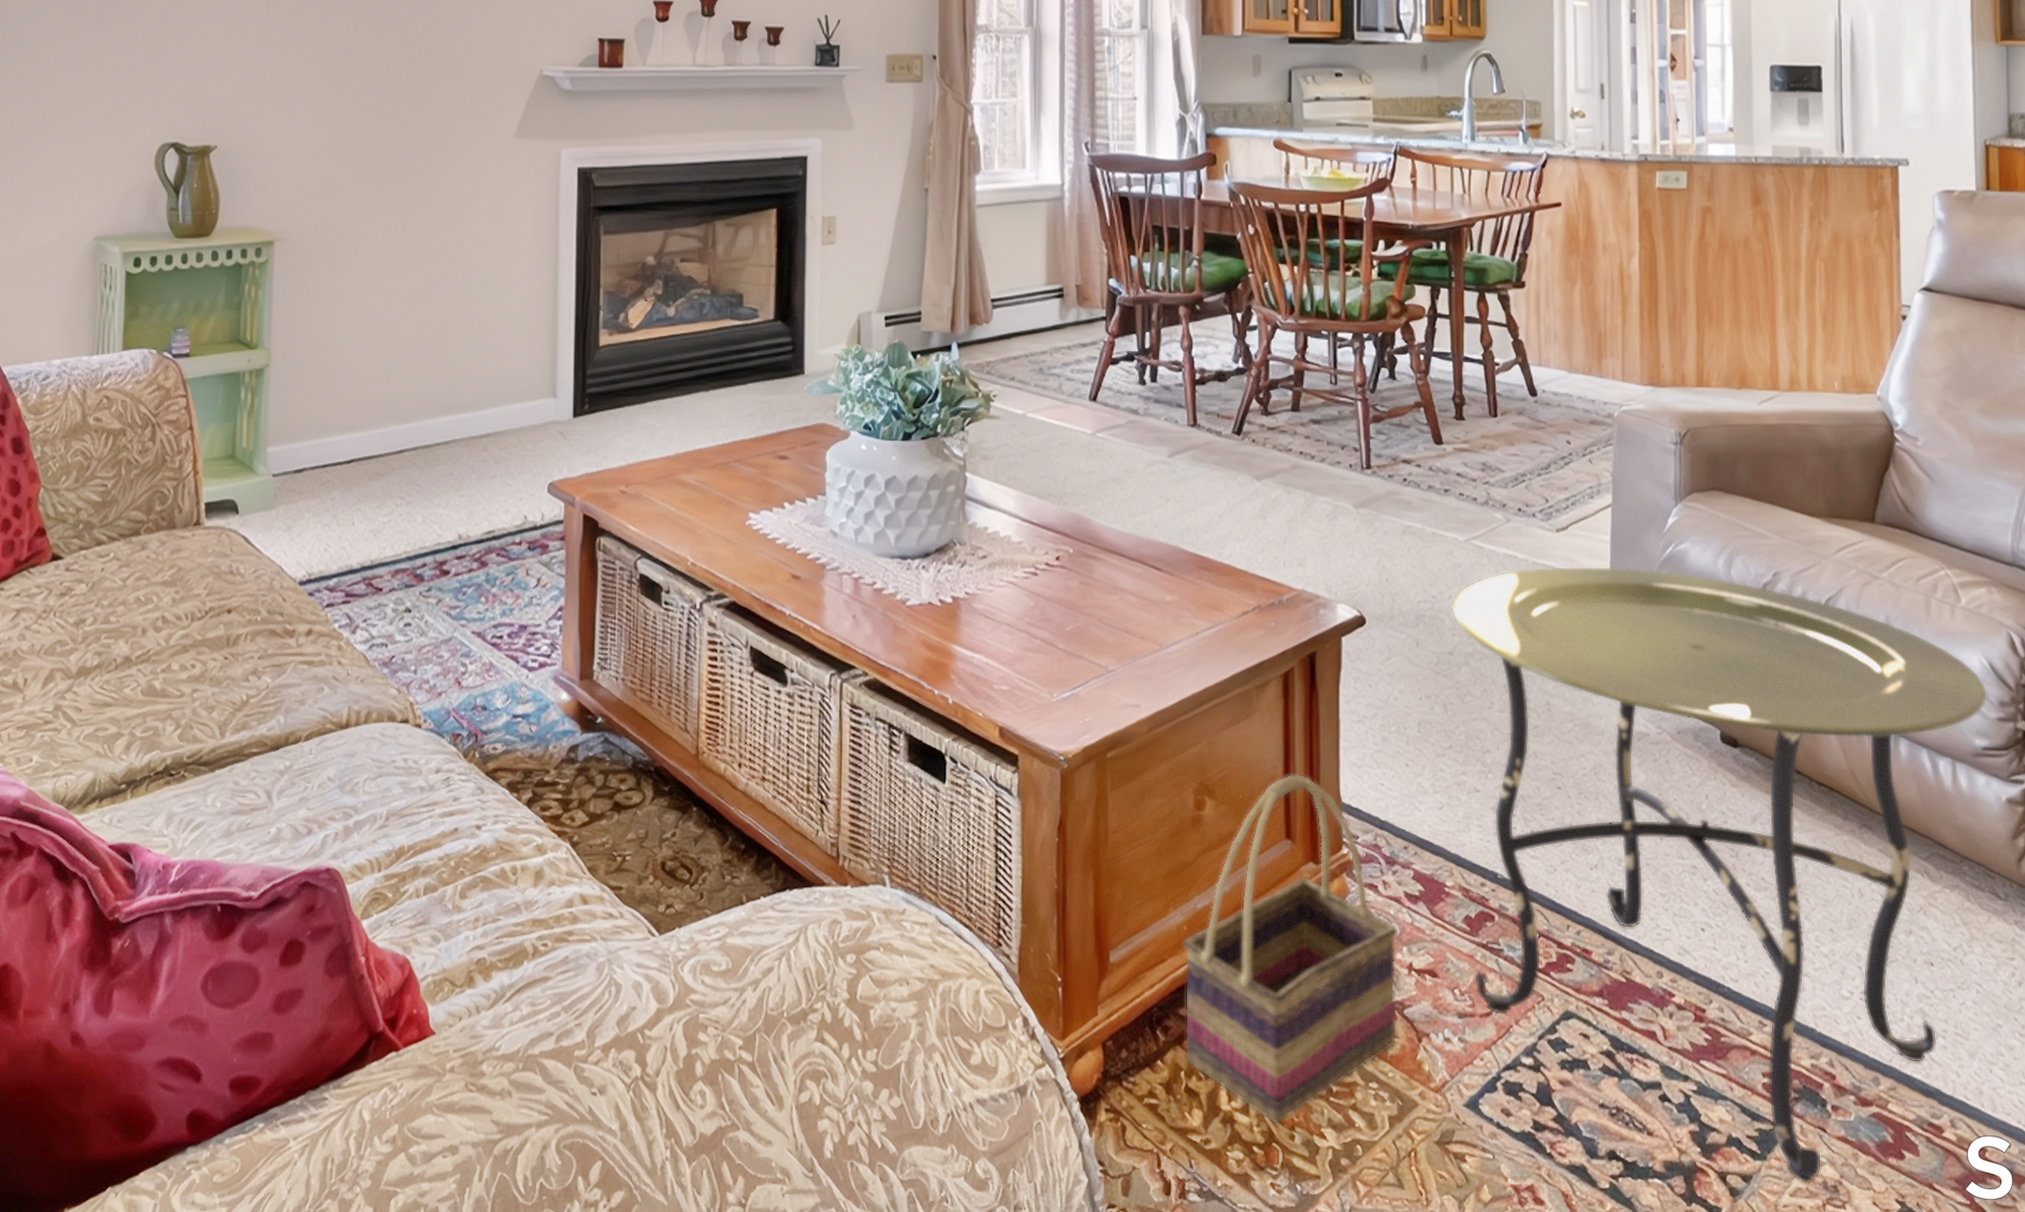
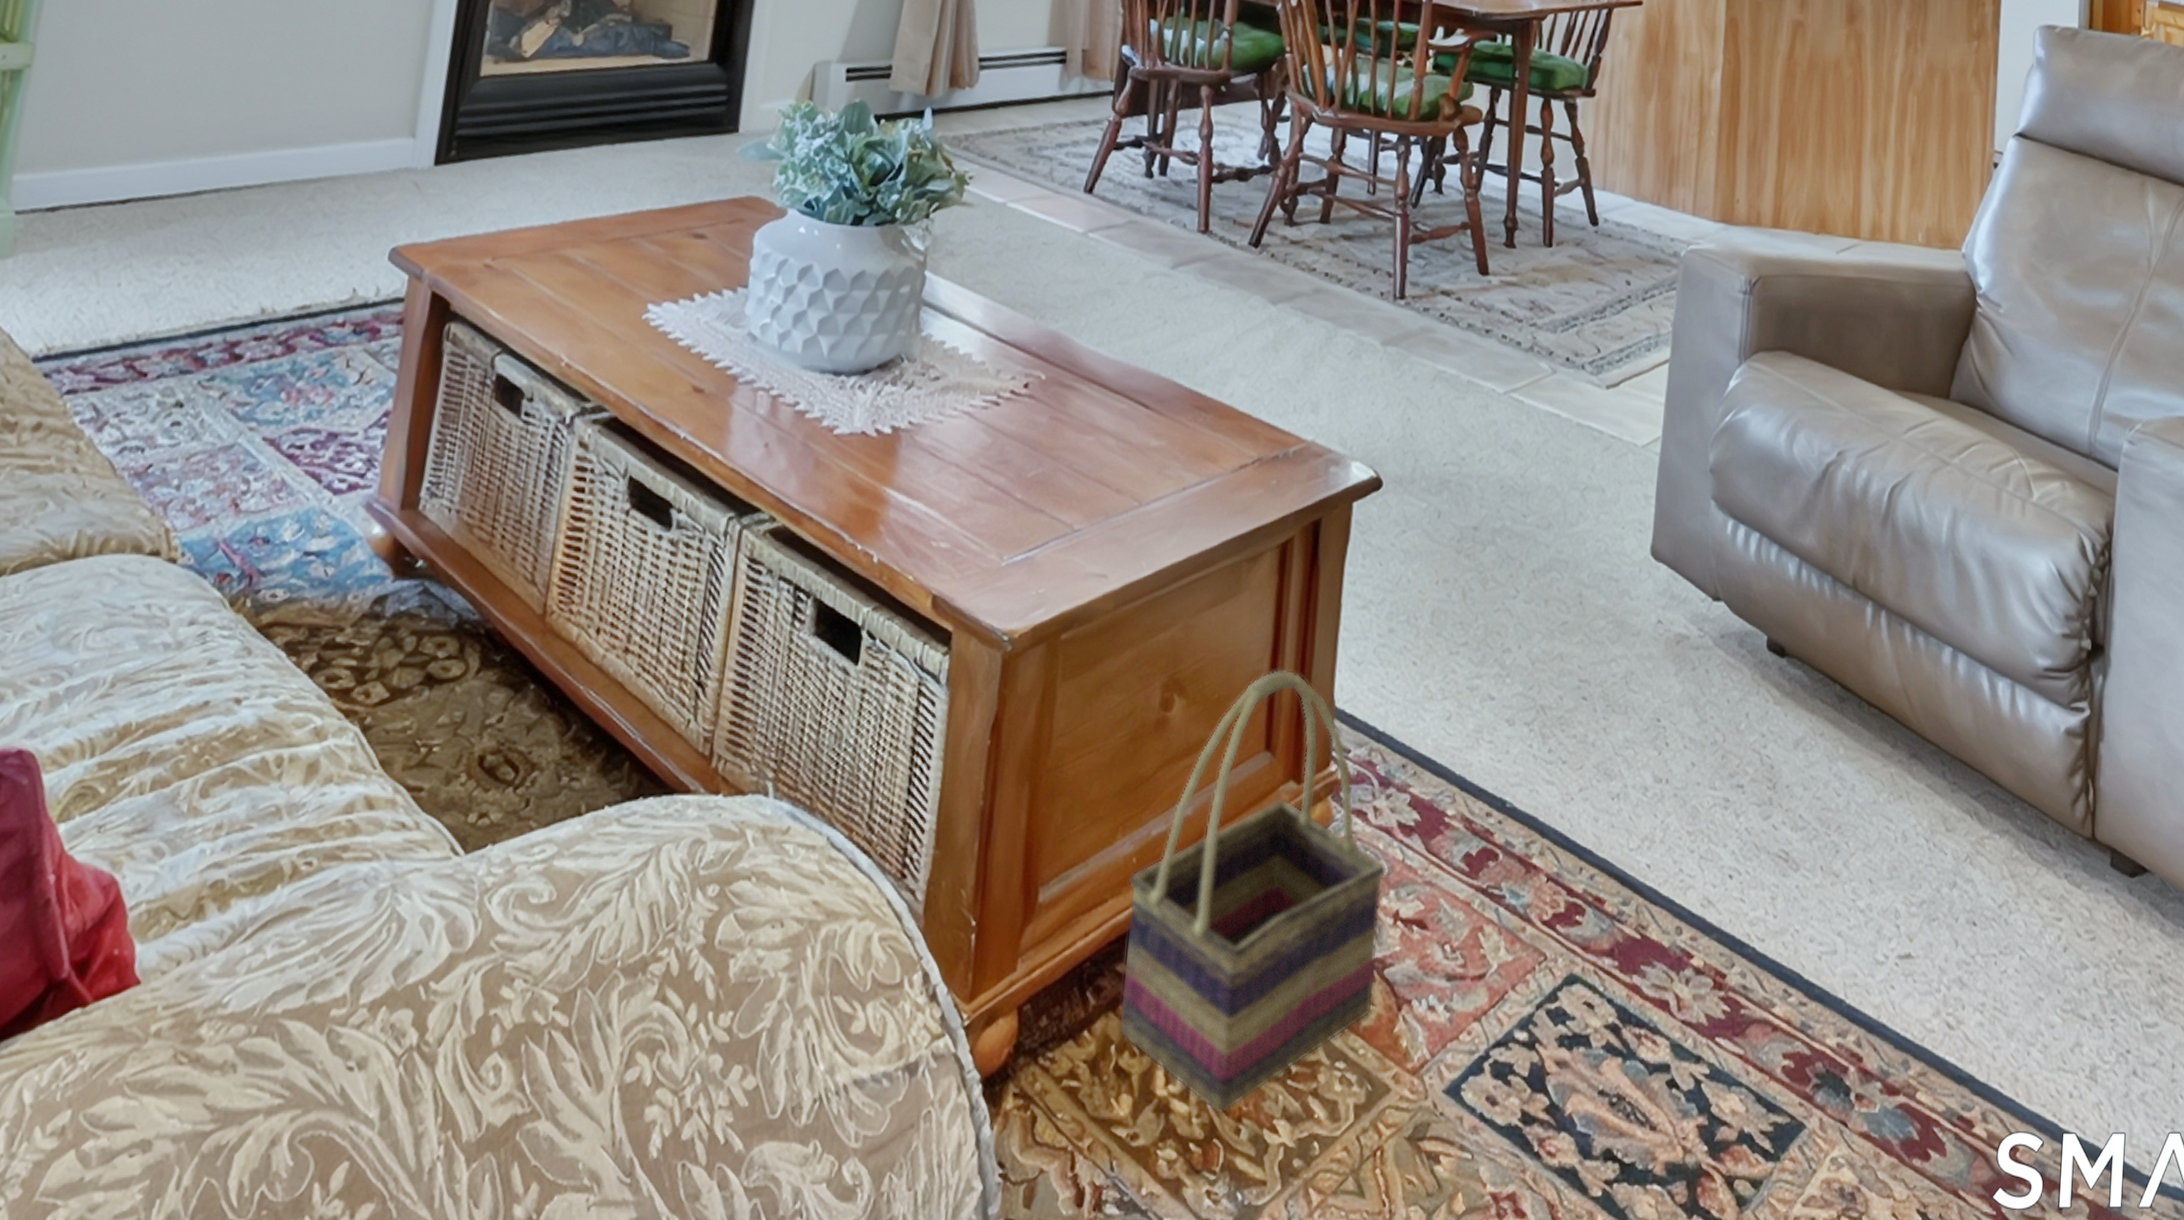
side table: present [1452,566,1988,1184] -> none [1468,429,2054,1191]

